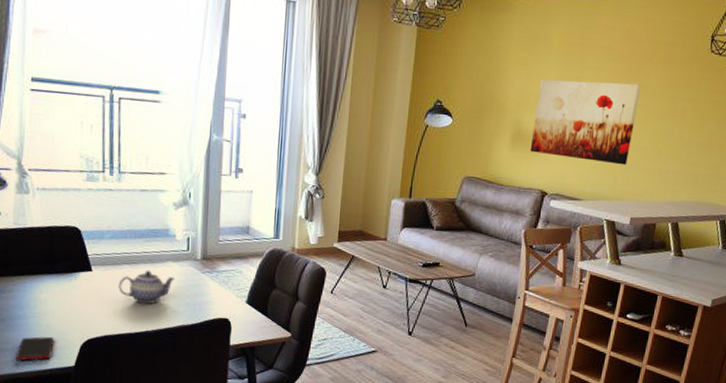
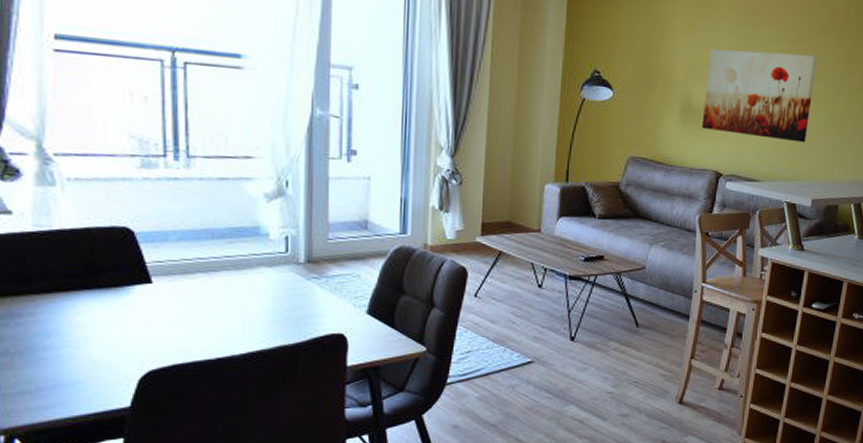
cell phone: present [16,336,54,361] -> none [41,370,98,404]
teapot: present [118,270,175,304] -> none [190,279,269,322]

